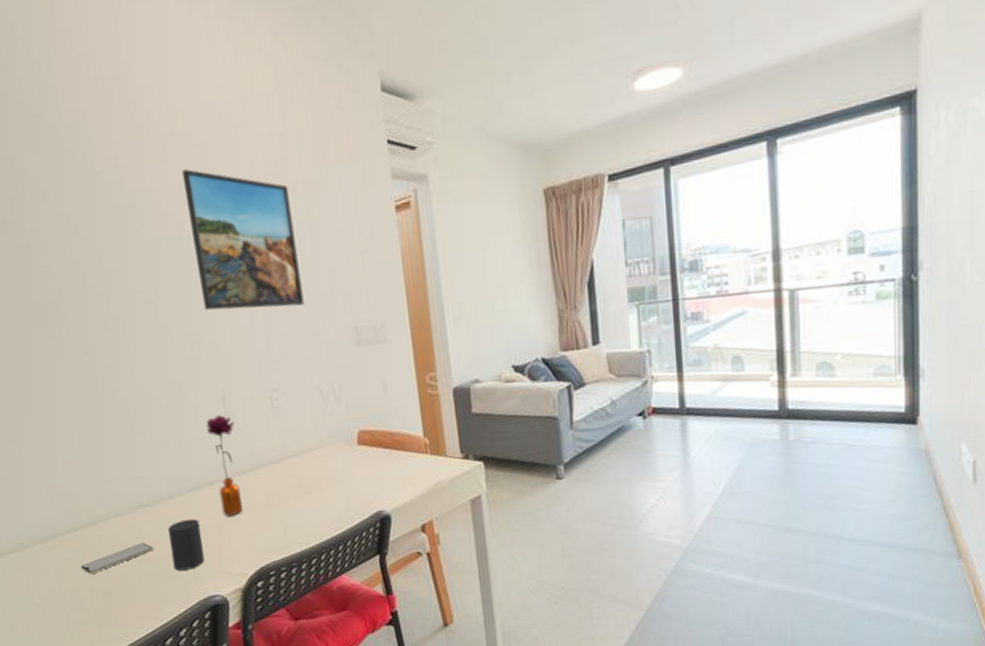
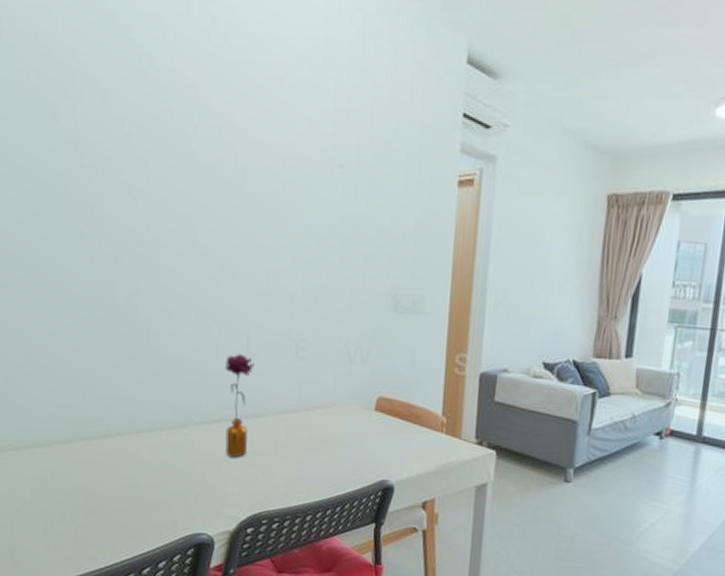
smartphone: present [81,543,153,574] -> none [69,467,147,489]
cup: present [168,518,205,571] -> none [165,452,200,503]
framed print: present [182,169,304,310] -> none [245,99,354,261]

